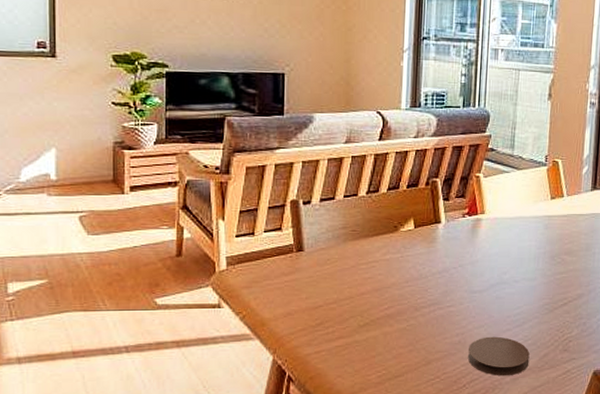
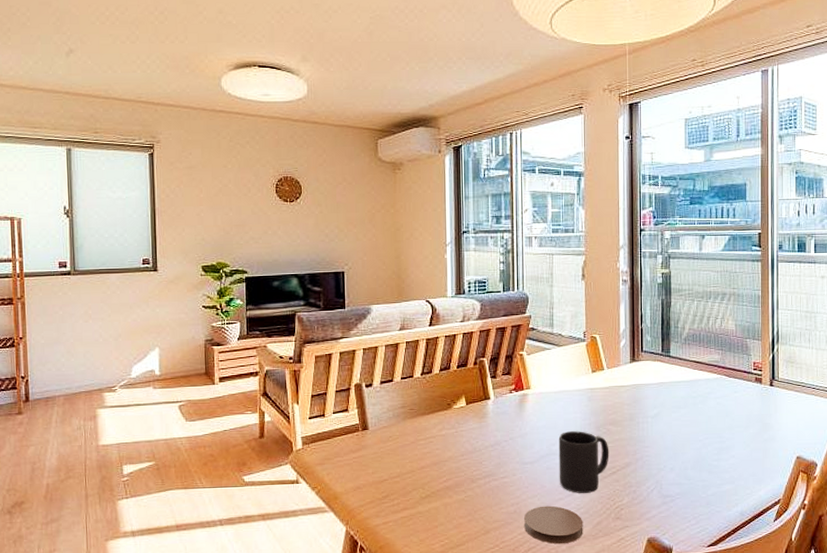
mug: none [508,260,563,324] -> present [558,431,609,493]

